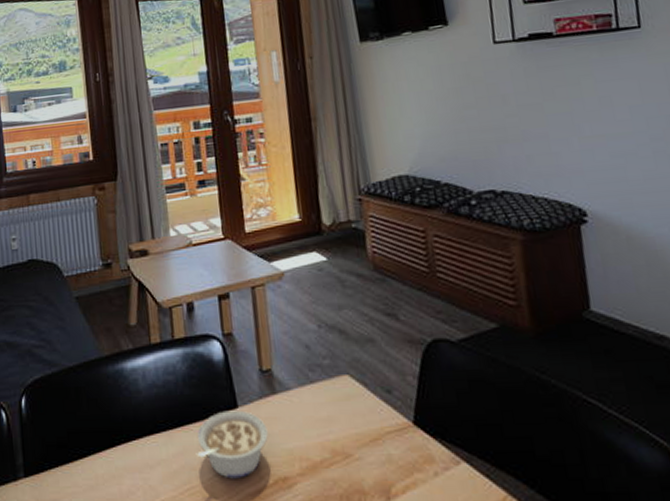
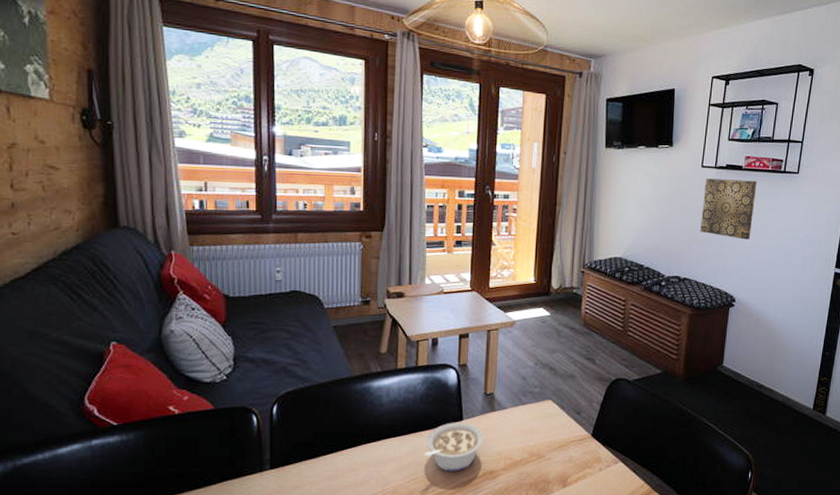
wall art: none [503,47,589,129] -> present [700,178,757,240]

